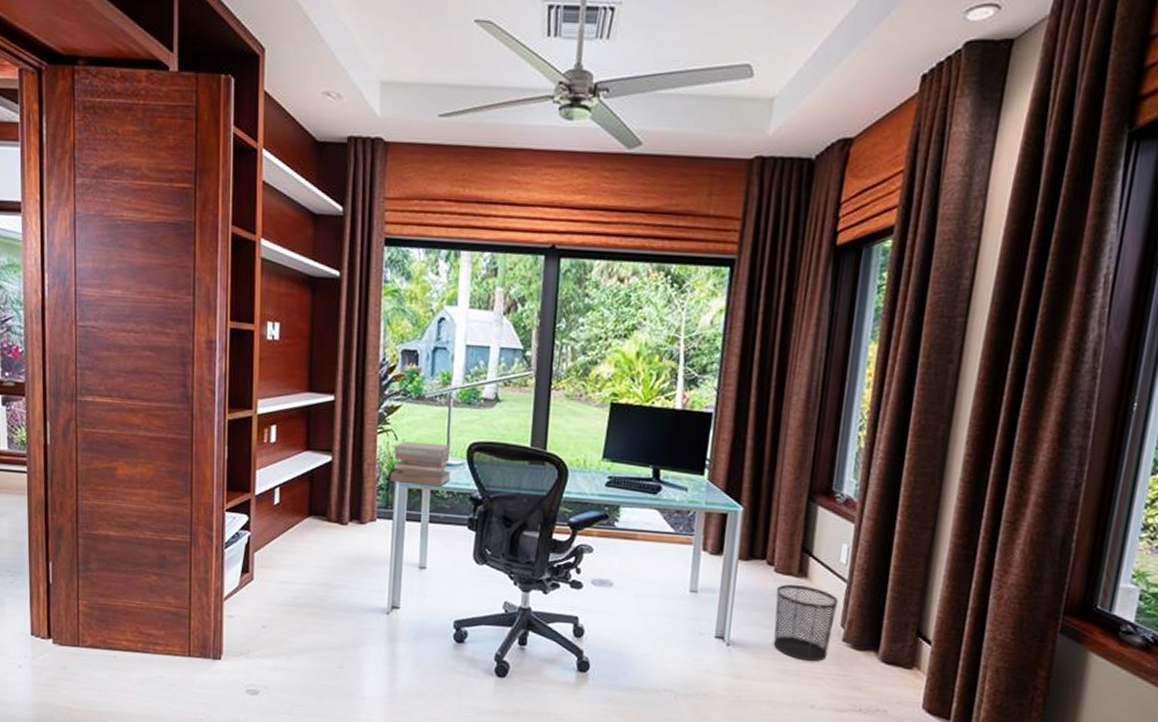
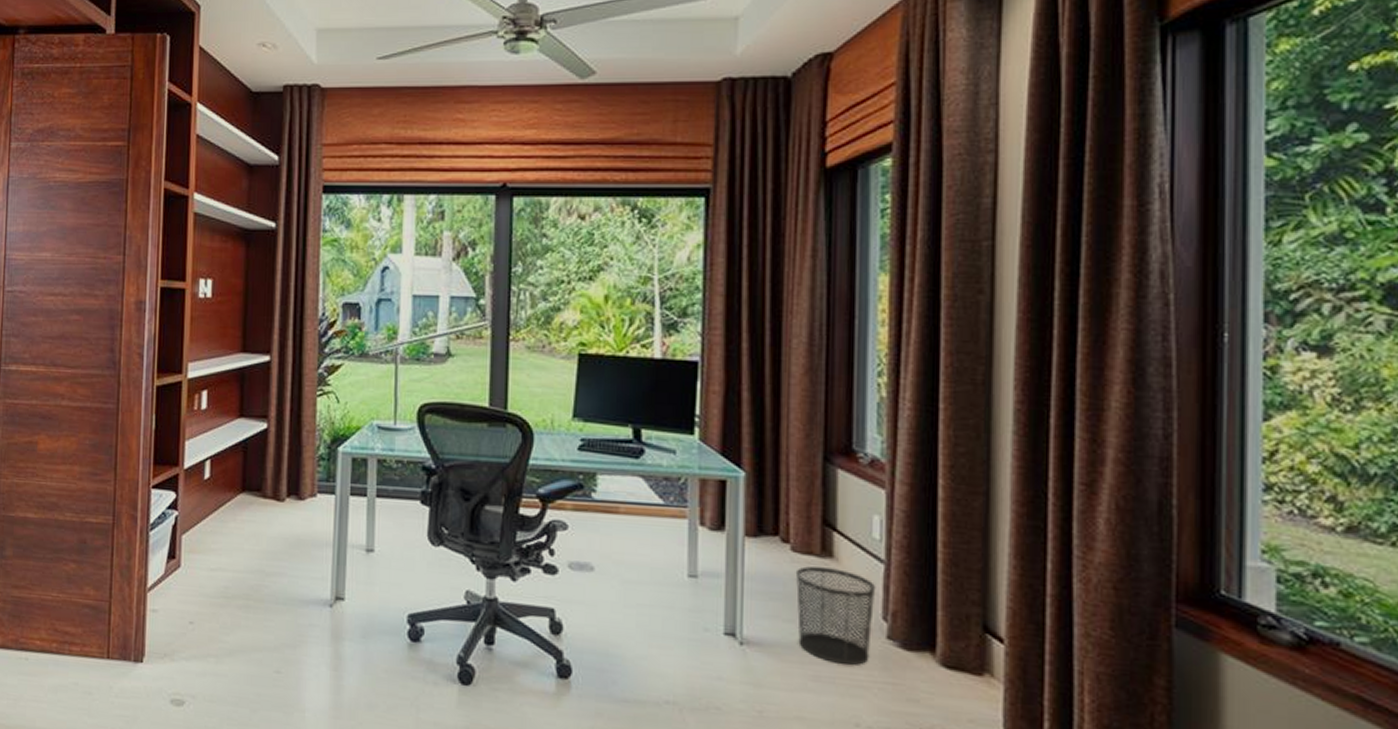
books: present [390,441,451,487] -> none [332,404,400,455]

